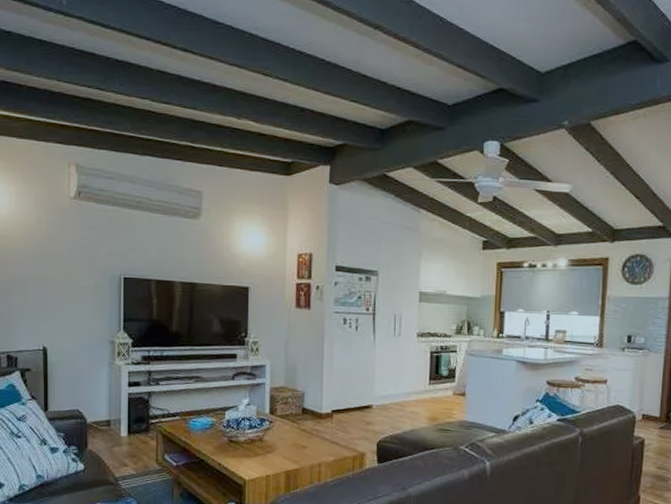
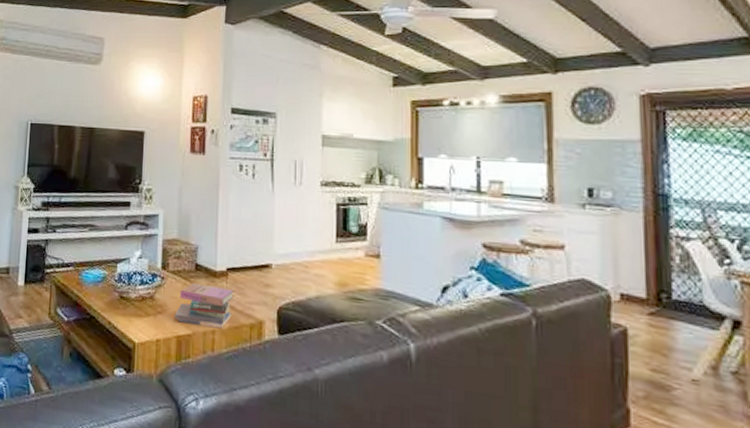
books: none [283,425,338,463] -> present [175,283,234,330]

